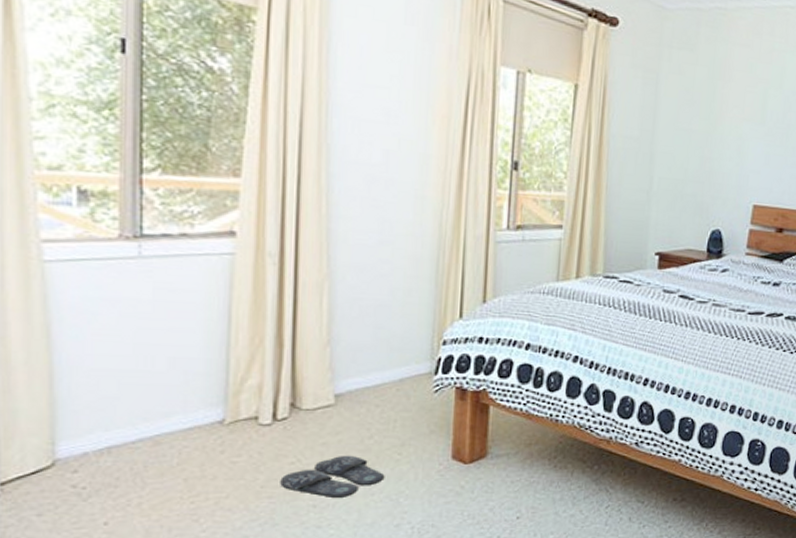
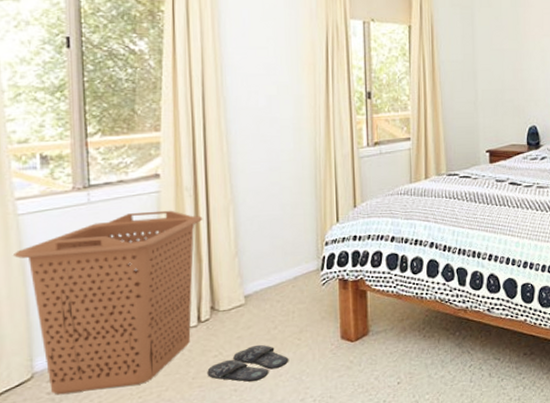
laundry basket: none [34,276,289,489] -> present [12,210,203,394]

